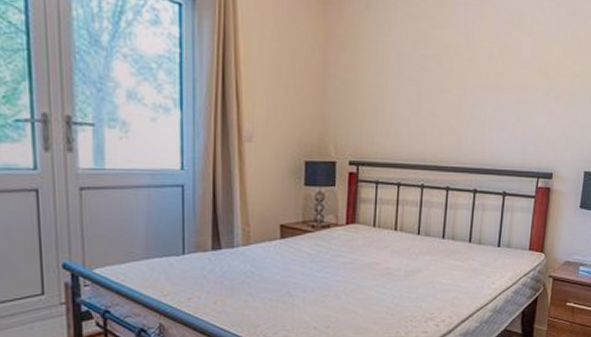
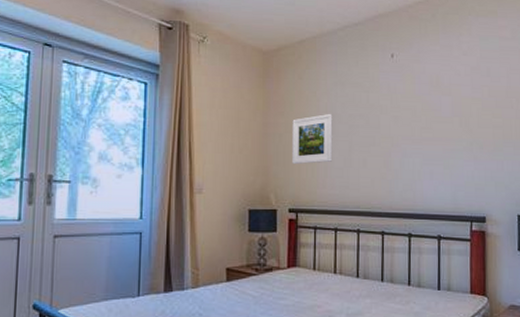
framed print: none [354,52,402,111] -> present [292,113,333,164]

